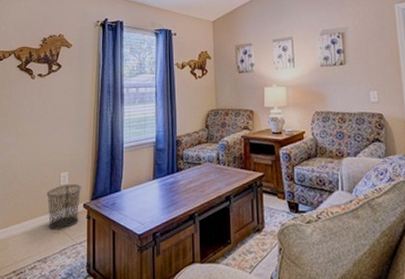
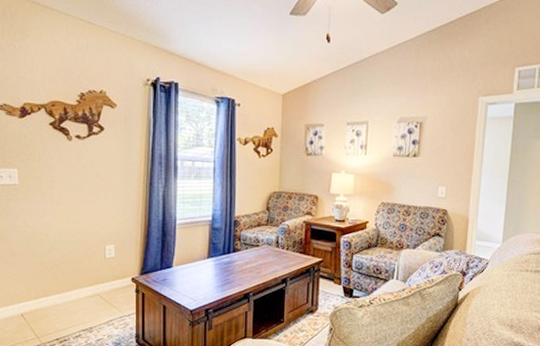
waste bin: present [46,184,81,230] -> none [90,258,129,302]

